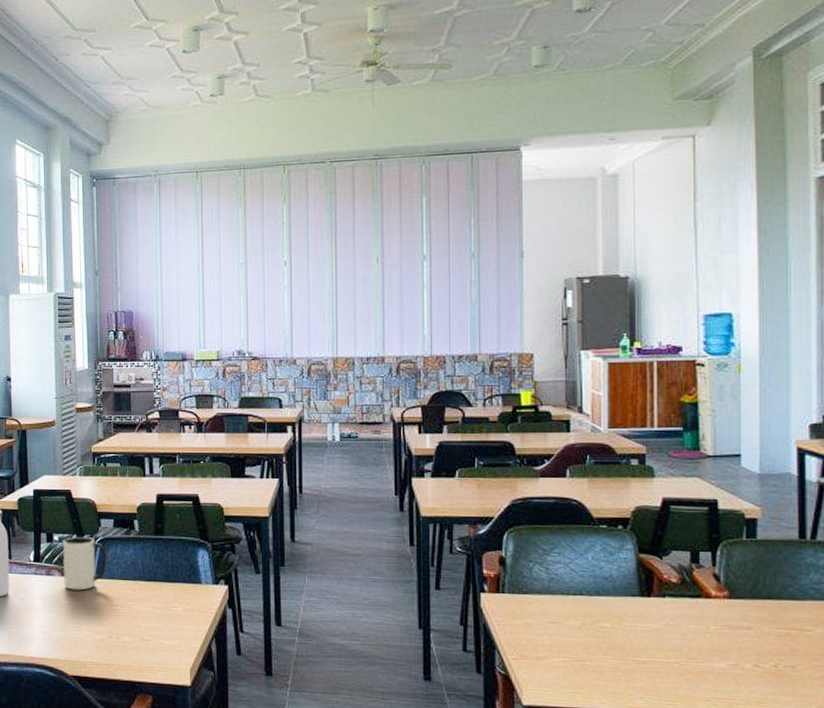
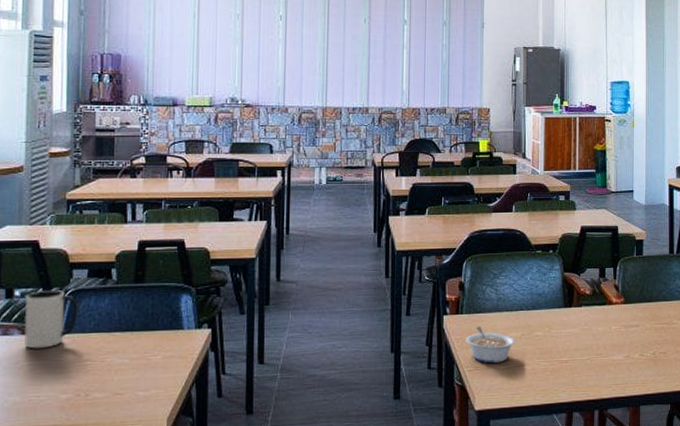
legume: none [509,608,573,655] -> present [466,326,515,364]

